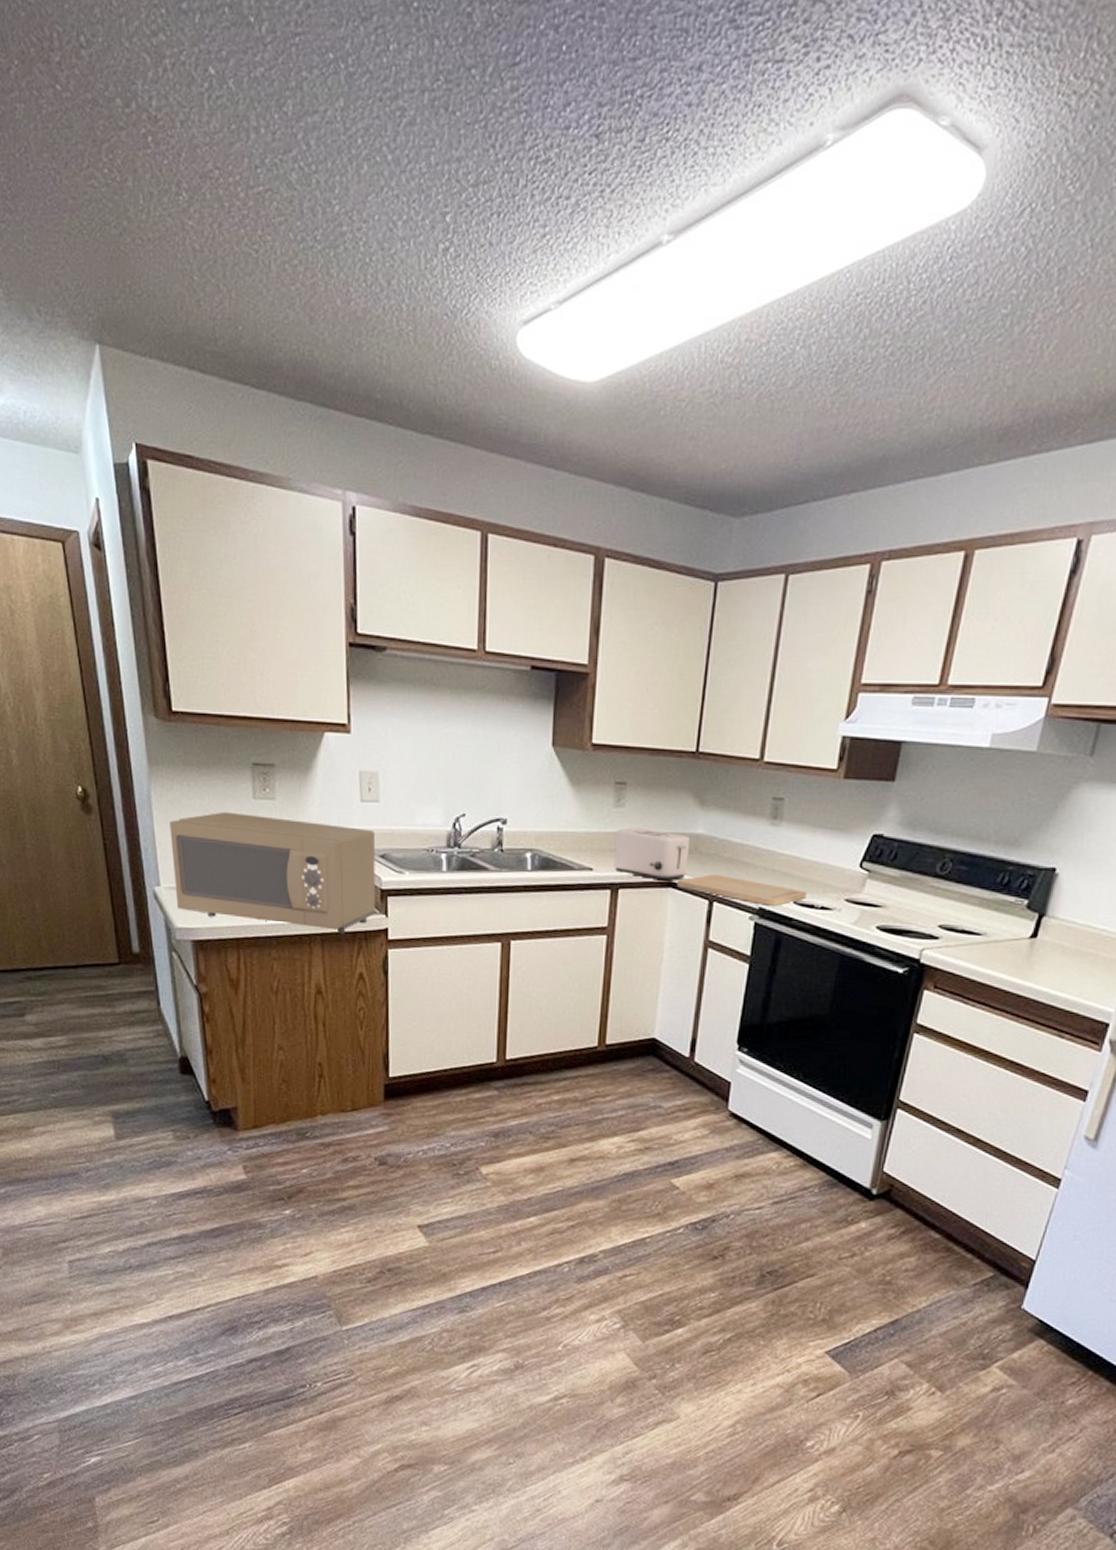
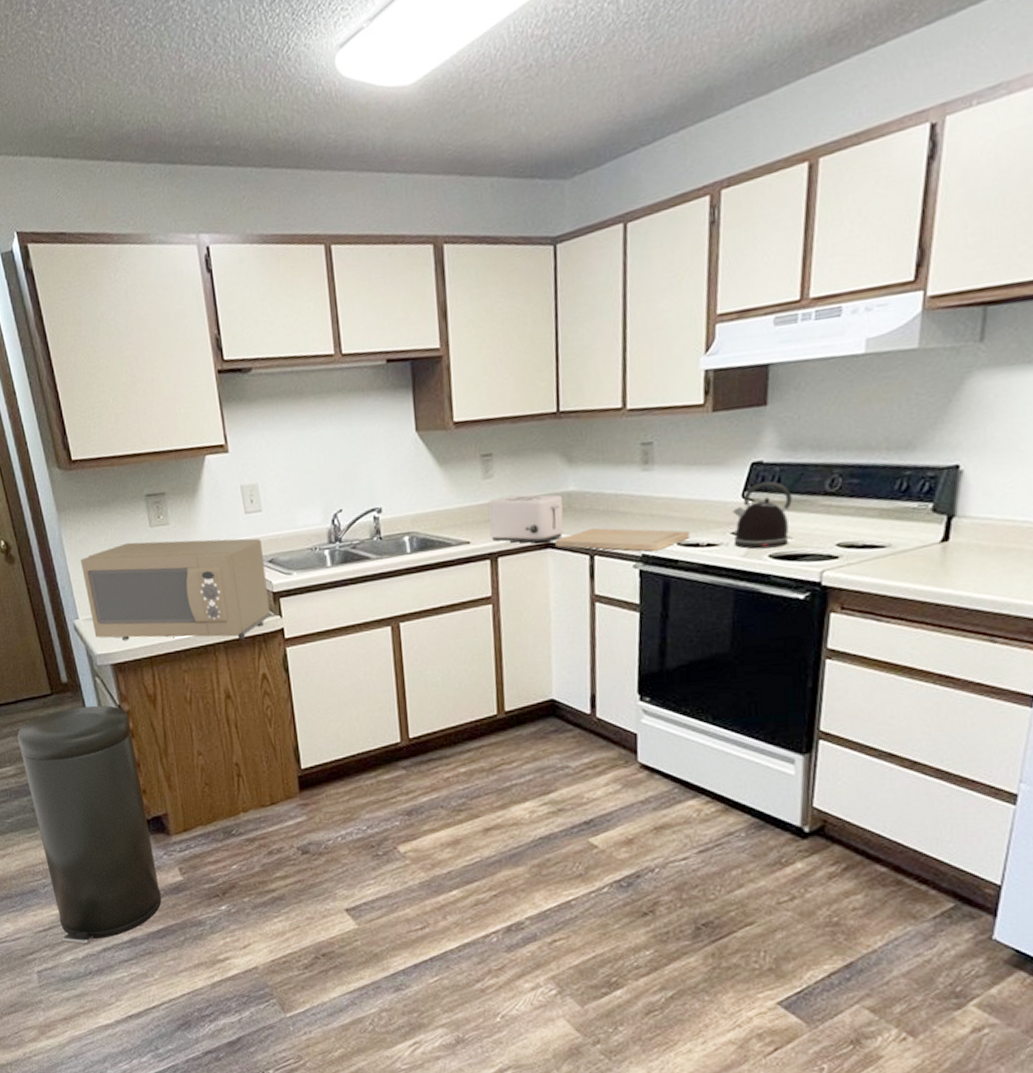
pedal bin: none [74,981,220,1236] -> present [17,705,162,944]
kettle: none [846,854,905,920] -> present [731,480,793,549]

